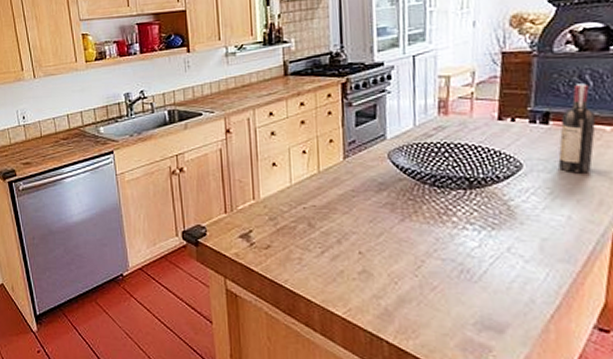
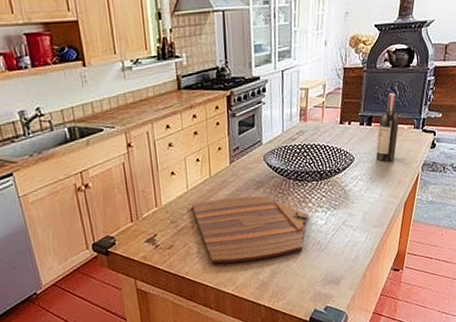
cutting board: none [295,199,452,281] -> present [192,196,308,264]

